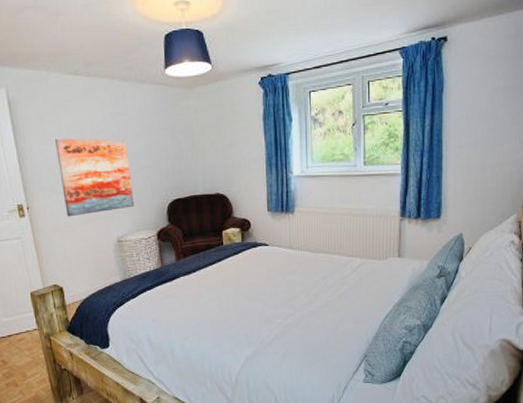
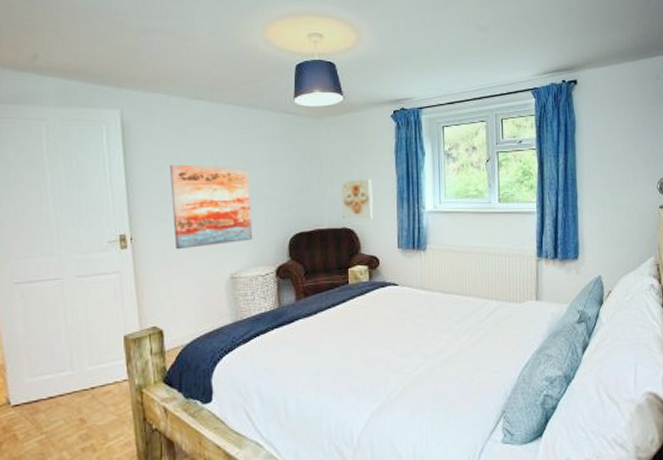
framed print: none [212,146,244,185] -> present [340,179,373,219]

